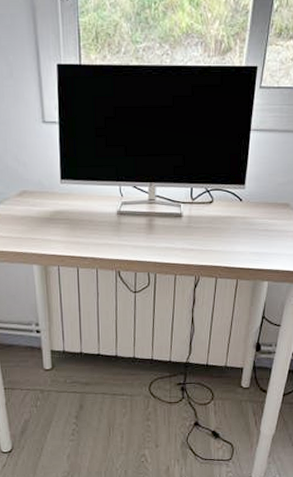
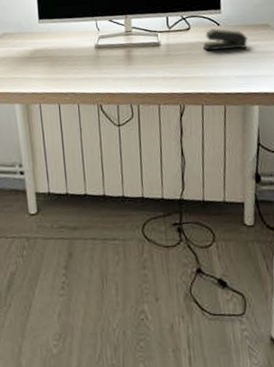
stapler: none [224,203,267,226] -> present [203,28,248,51]

